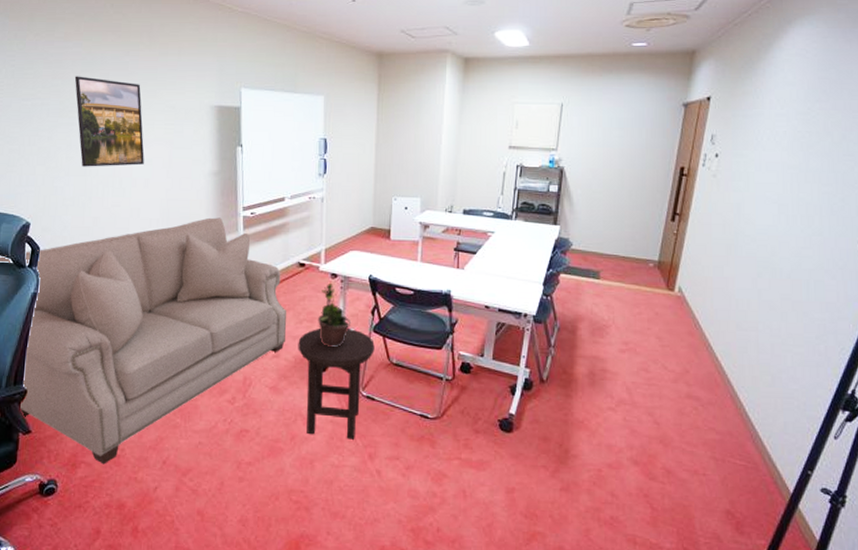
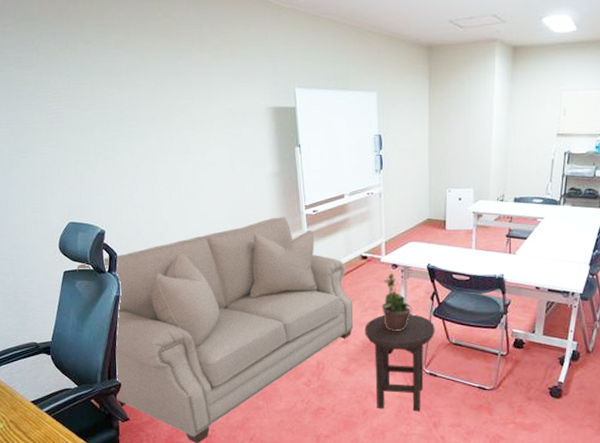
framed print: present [74,76,145,167] -> none [130,83,207,174]

